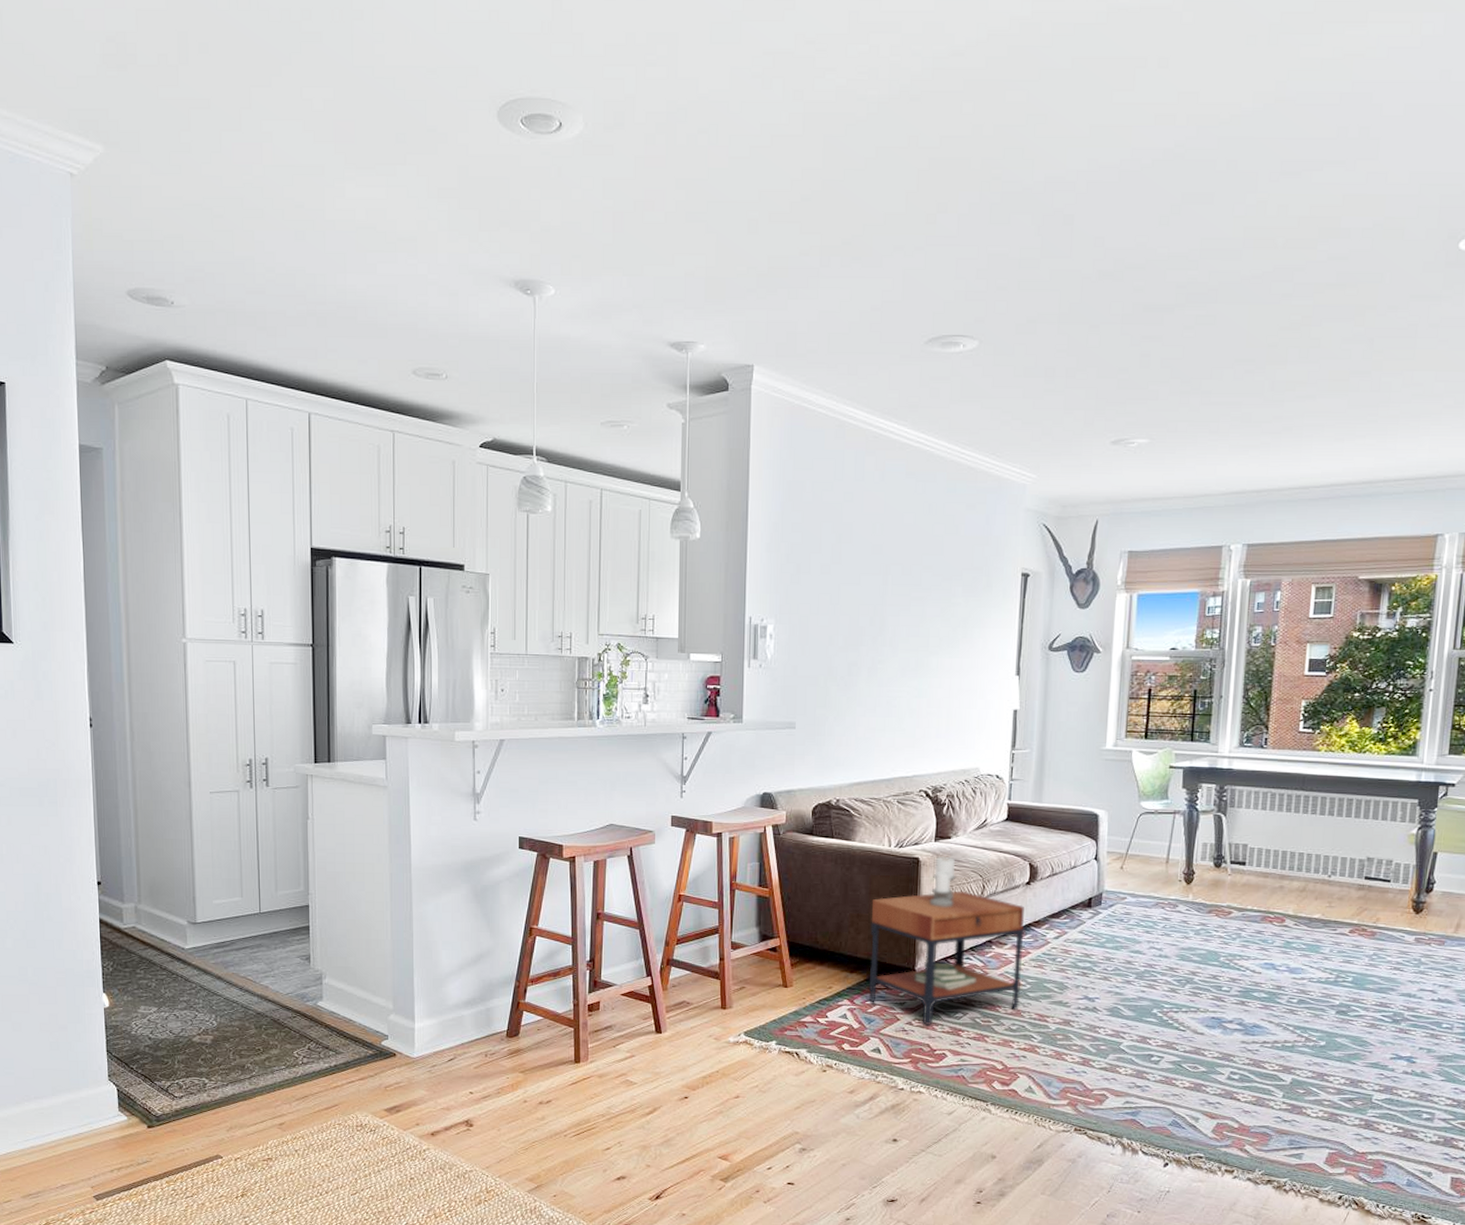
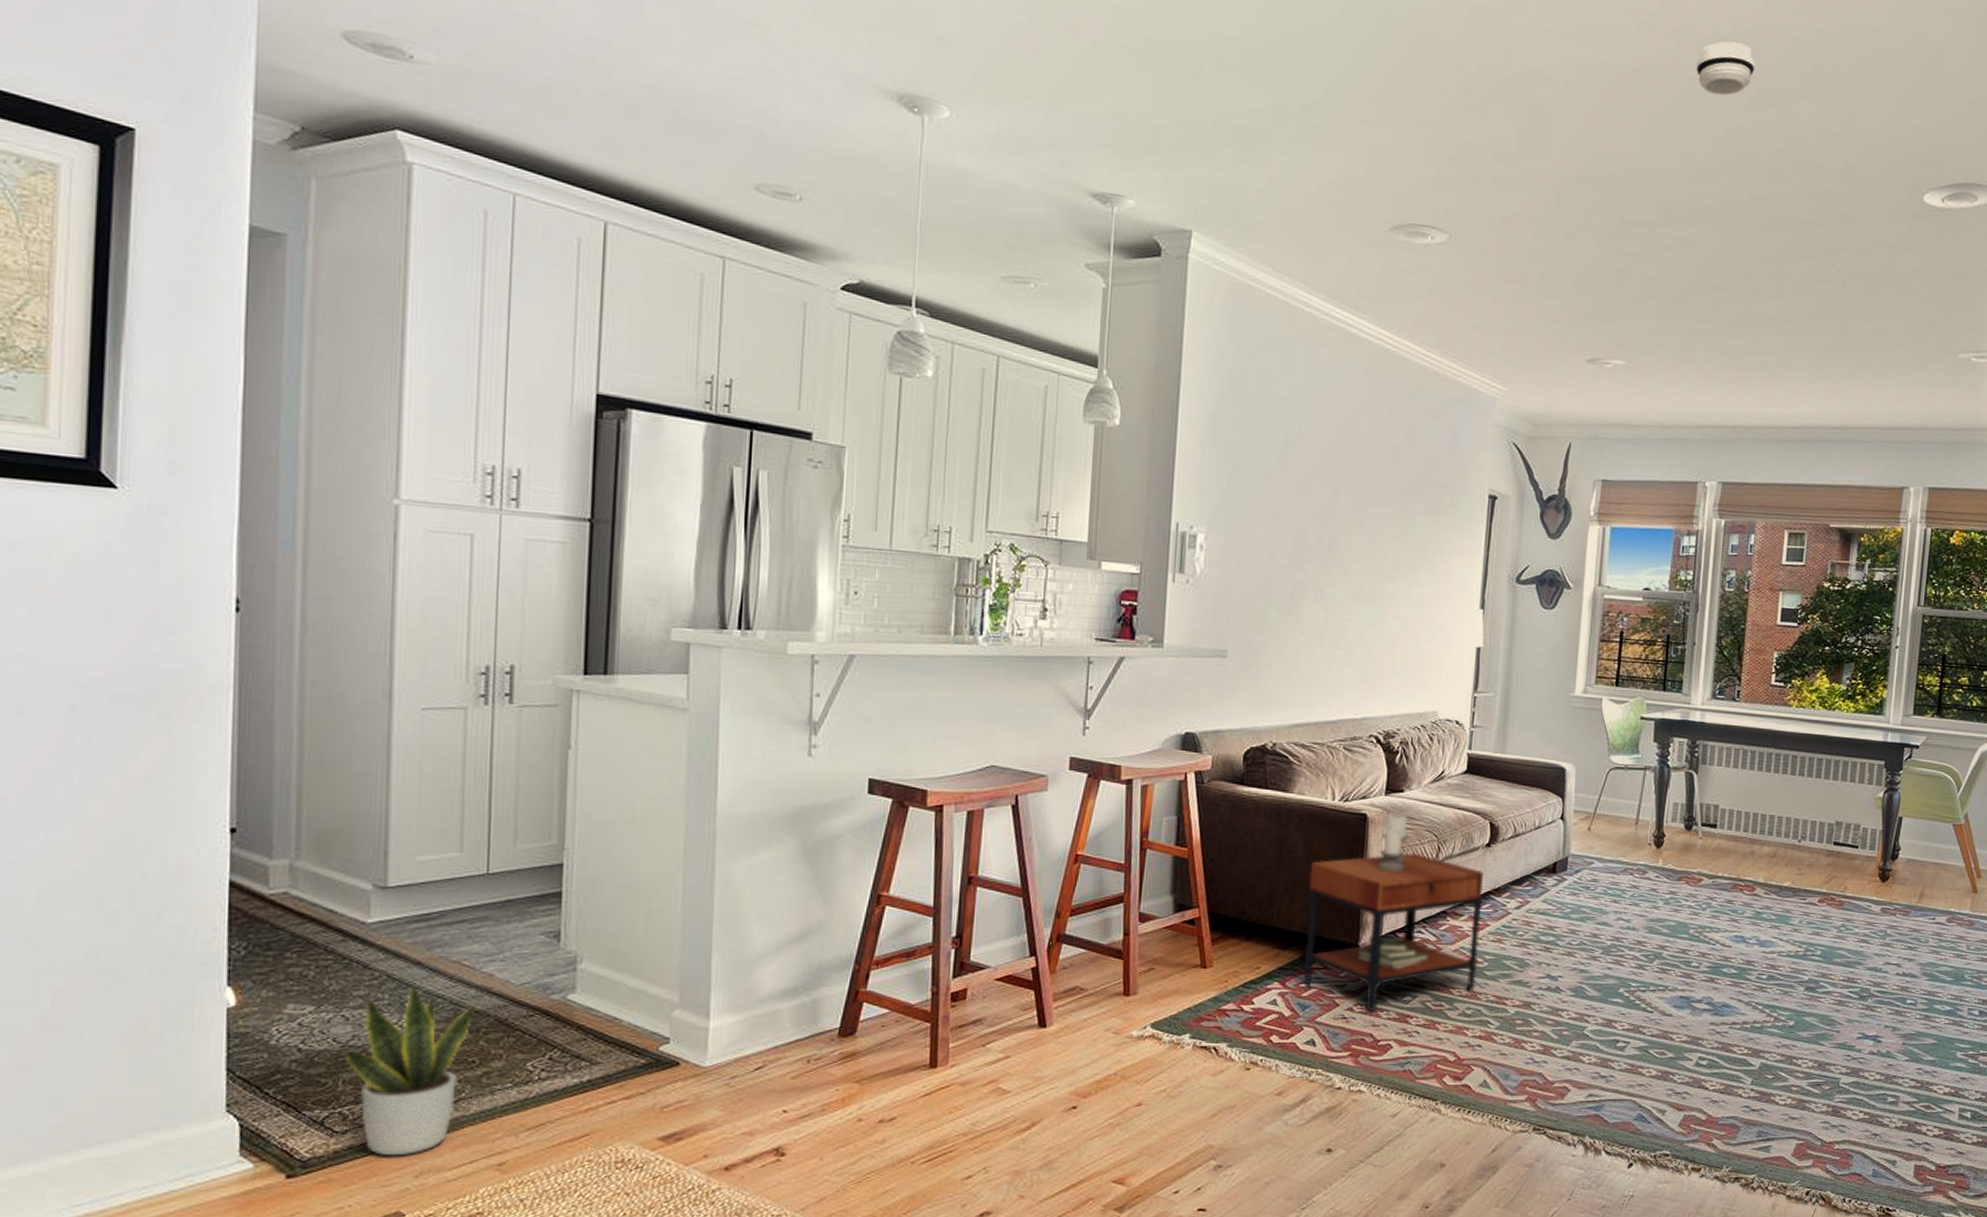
potted plant: none [177,990,259,1116] -> present [344,980,478,1157]
smoke detector: none [1215,119,1277,174] -> present [1696,41,1756,96]

